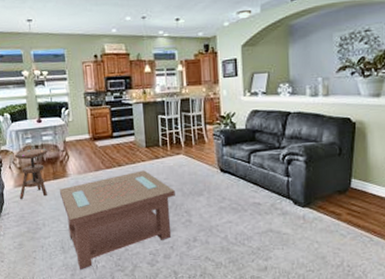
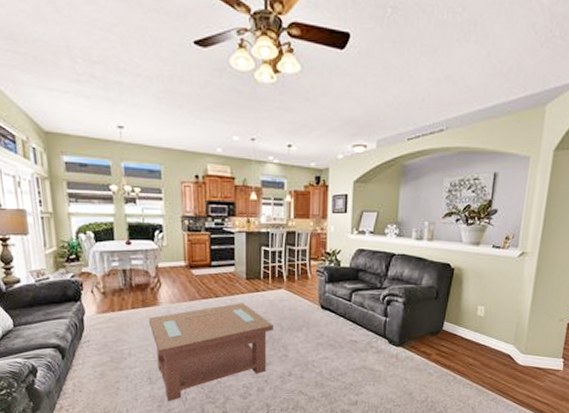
side table: present [14,148,48,199] -> none [97,272,137,326]

